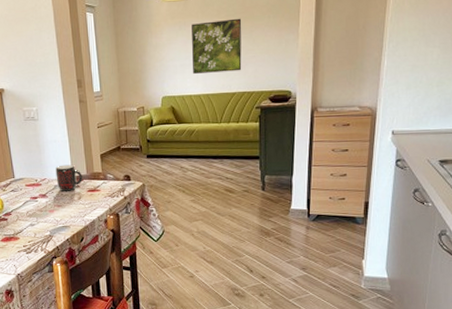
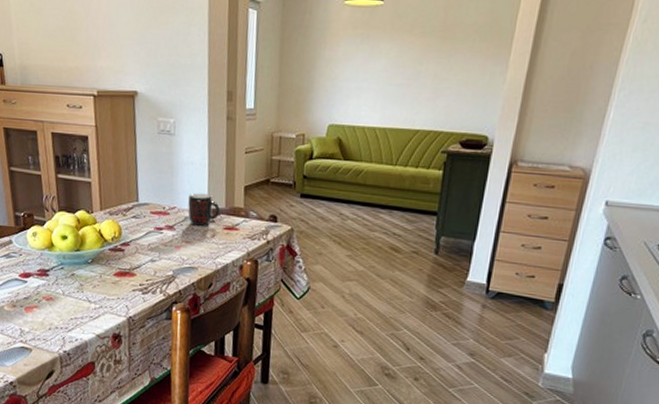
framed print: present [192,18,242,74] -> none [370,37,440,104]

